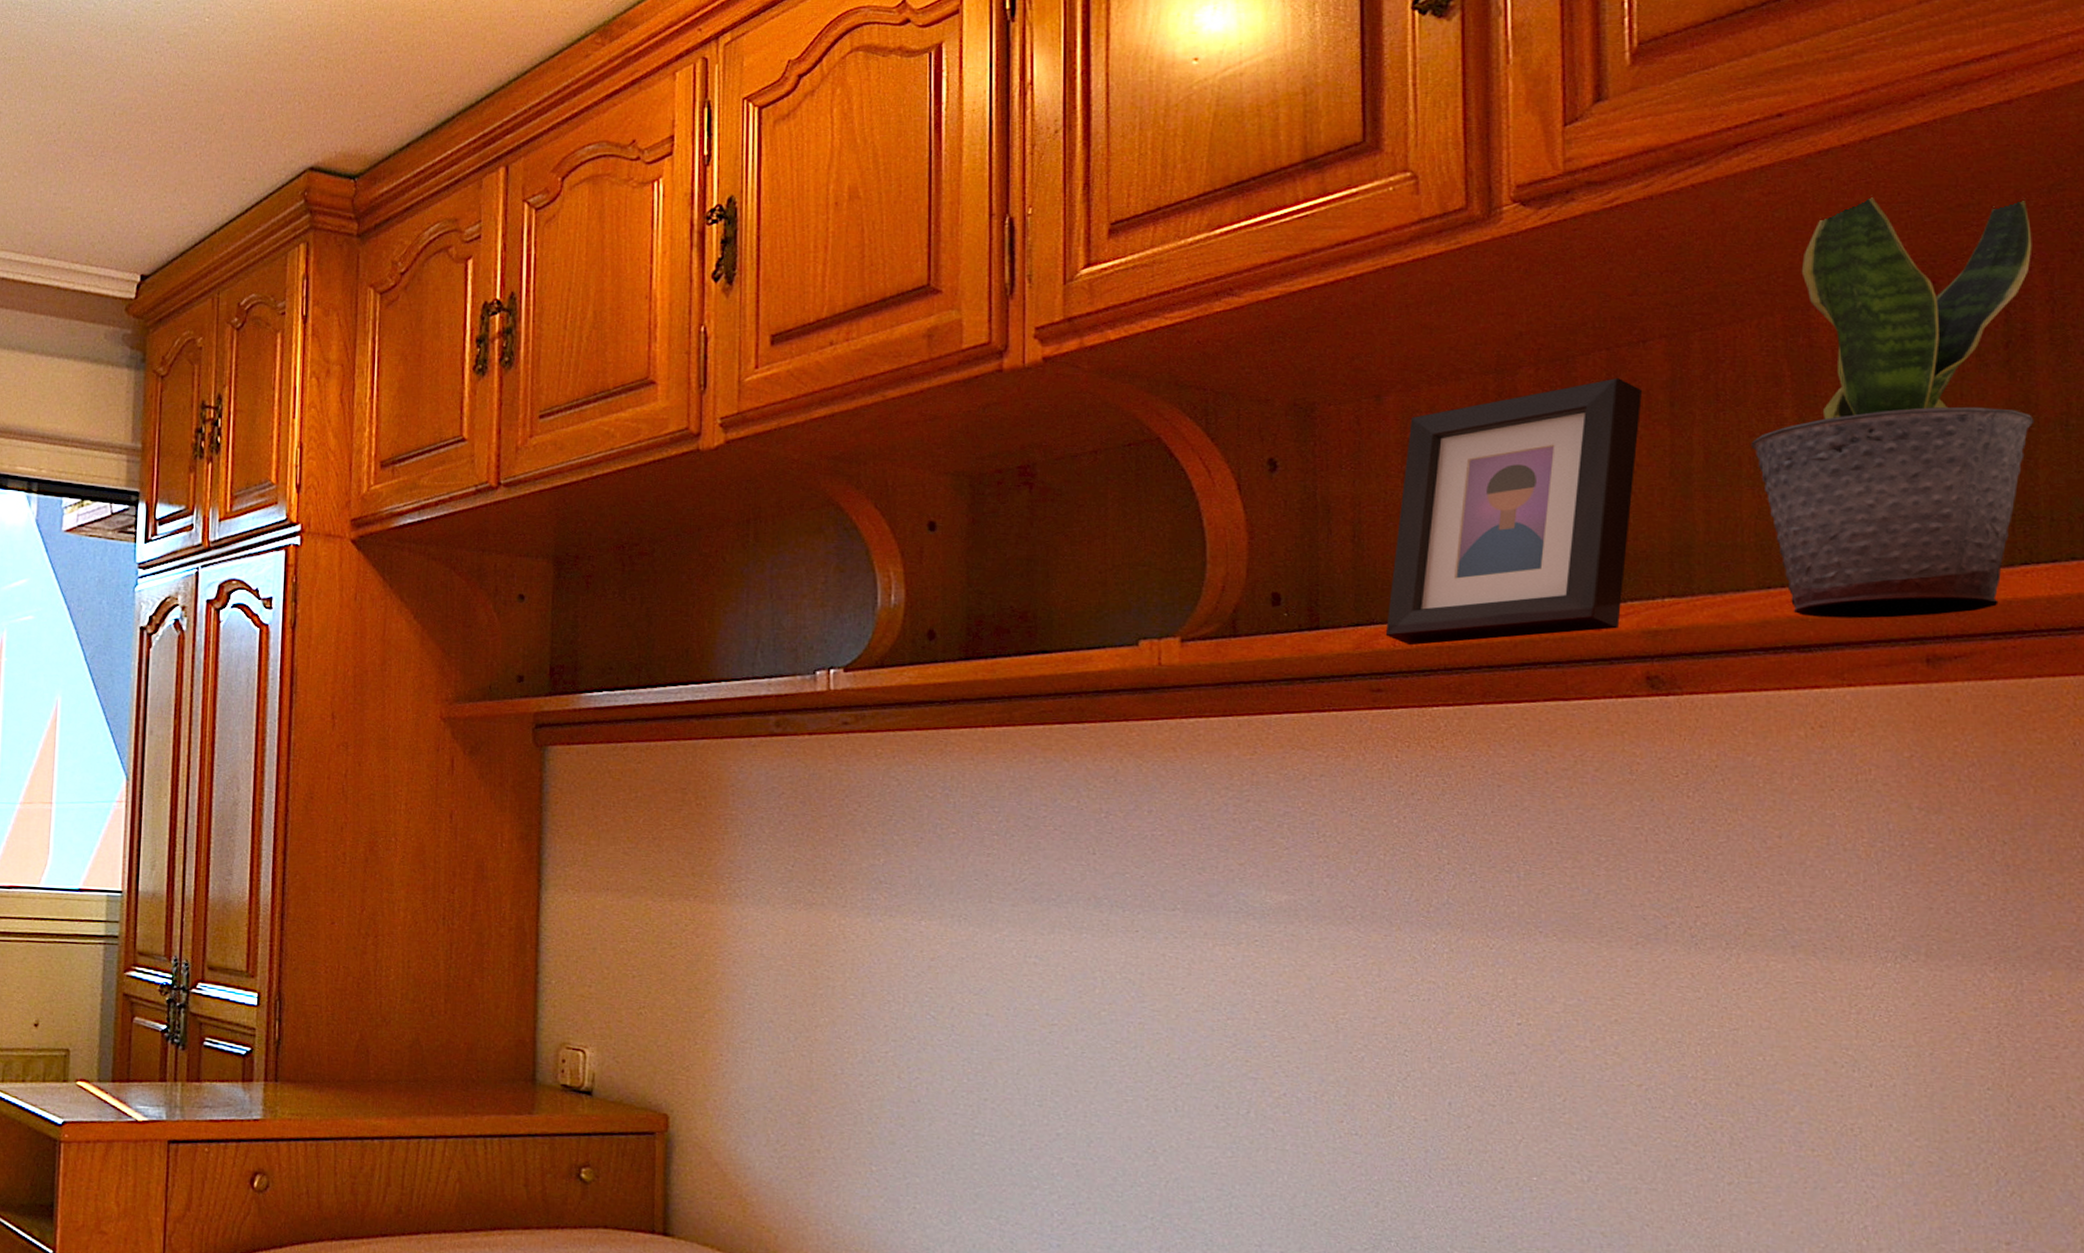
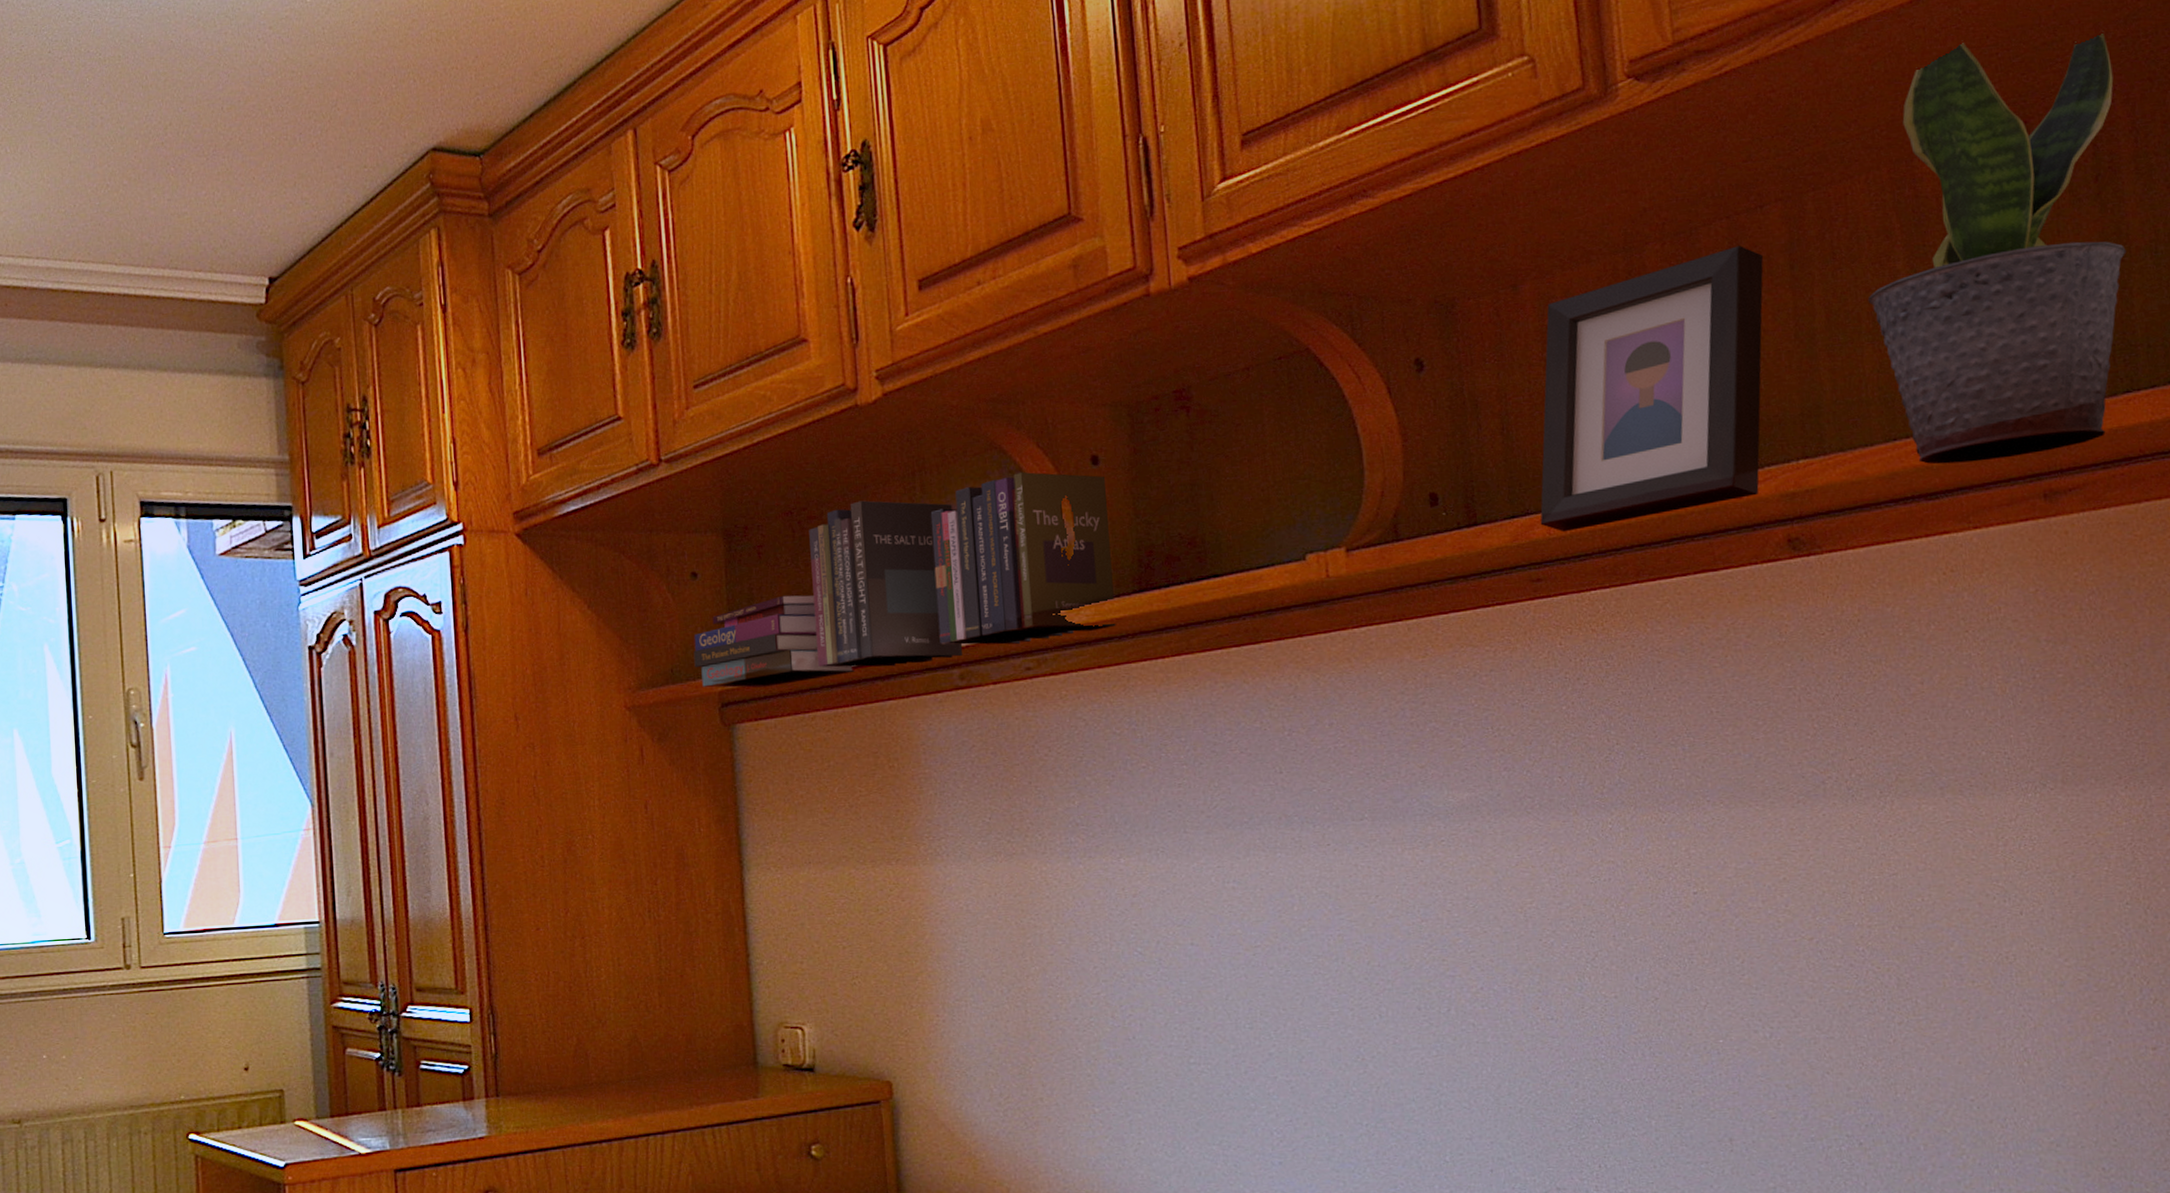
books: none [513,626,671,713] -> present [693,595,855,688]
books: none [635,542,784,707] -> present [809,500,963,668]
books: none [759,531,941,699] -> present [930,472,1116,645]

